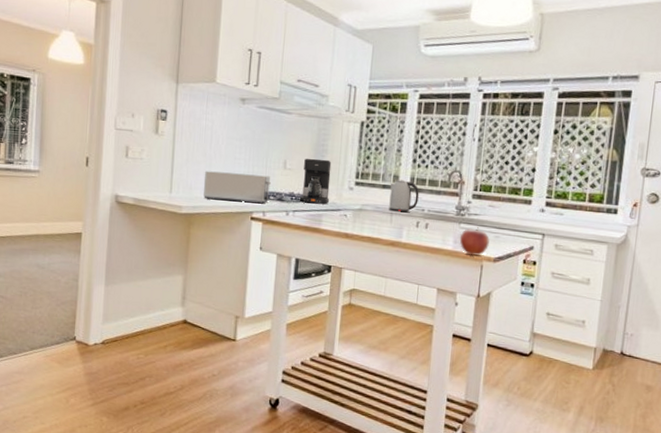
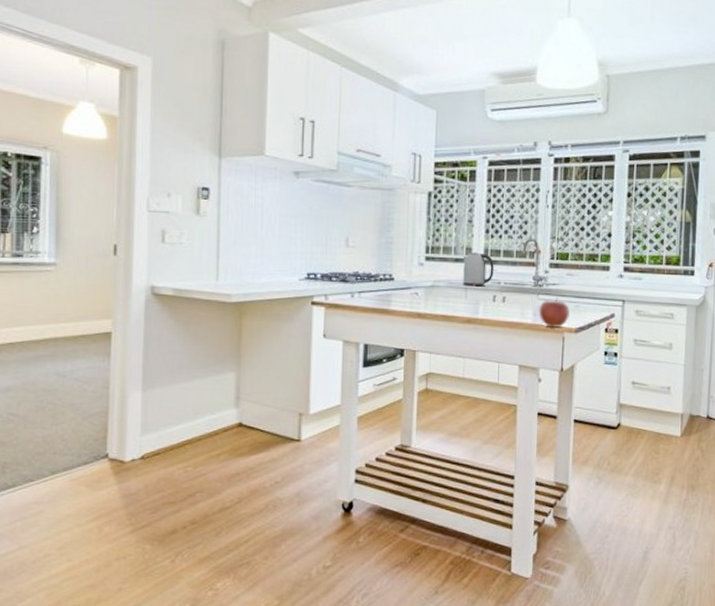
toaster: present [203,171,272,204] -> none [255,253,333,287]
coffee maker: present [299,158,332,205] -> none [365,233,399,283]

